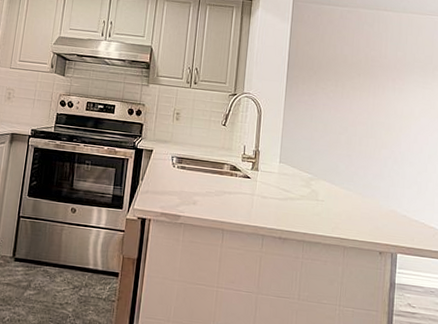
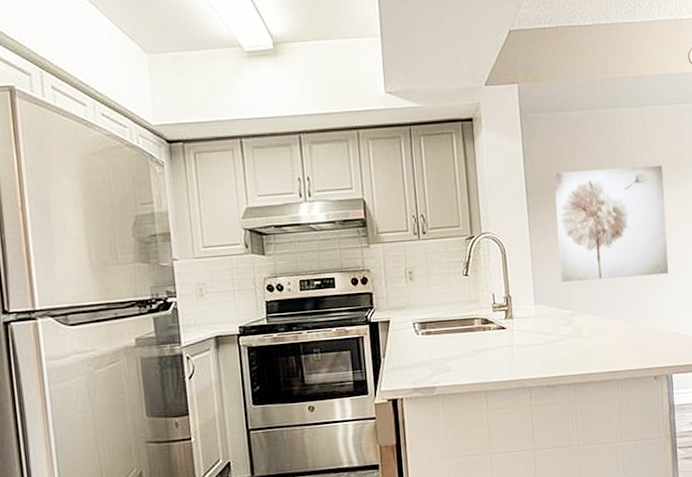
wall art: none [306,54,413,161] -> present [554,165,669,282]

